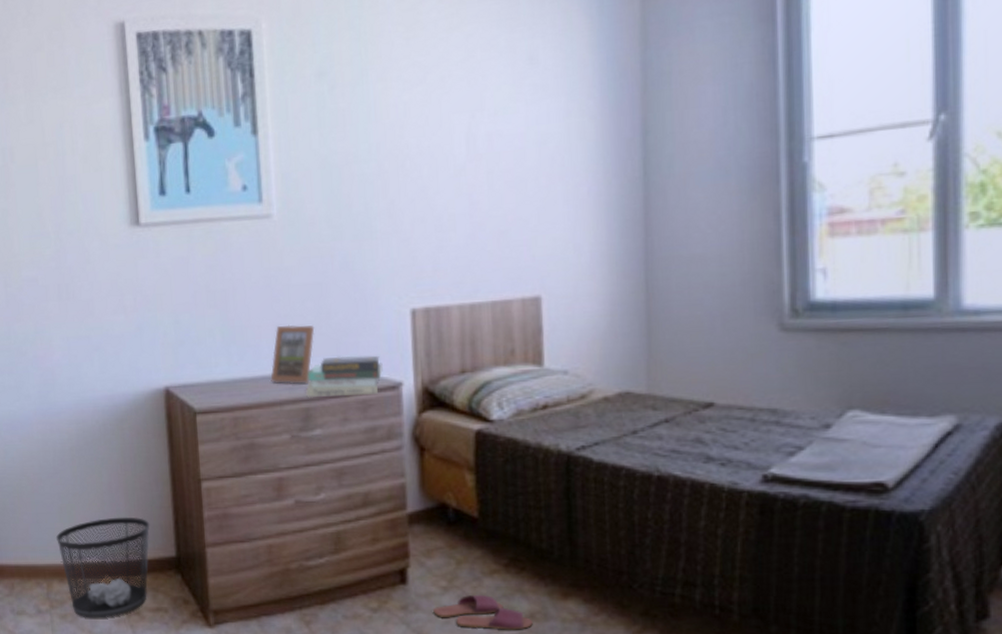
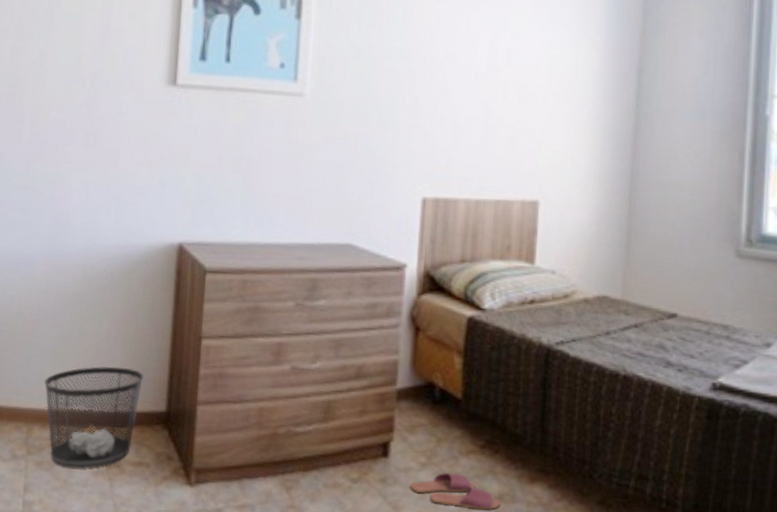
picture frame: present [270,325,315,384] -> none [283,197,331,255]
books: present [306,355,383,398] -> none [315,233,390,273]

